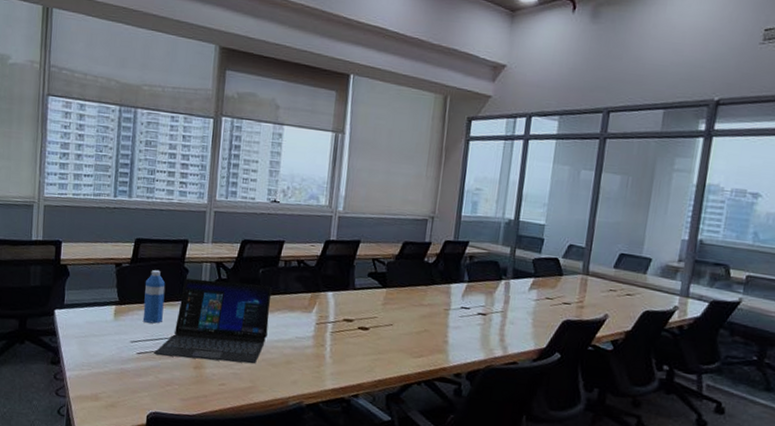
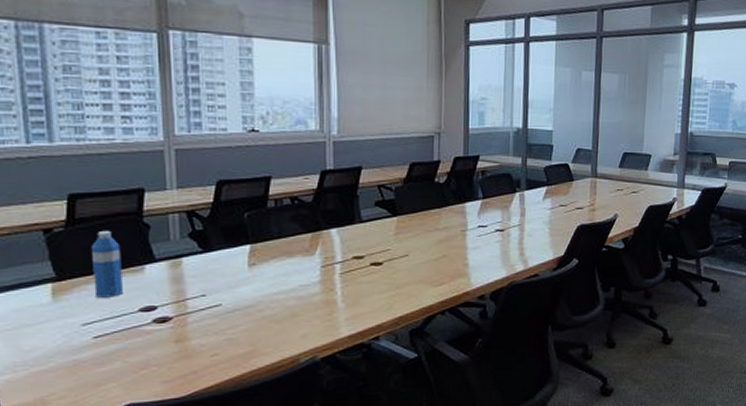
laptop: present [154,278,272,364] -> none [117,231,264,336]

